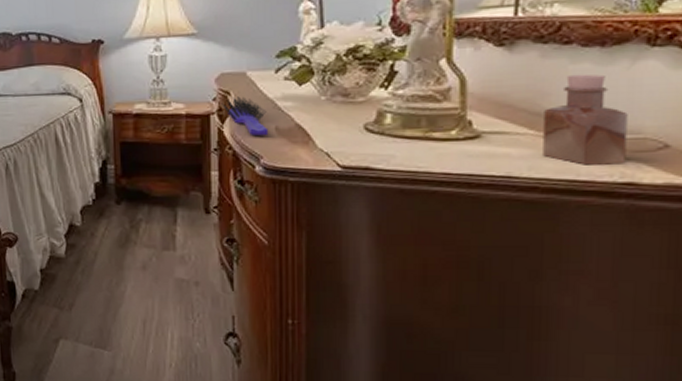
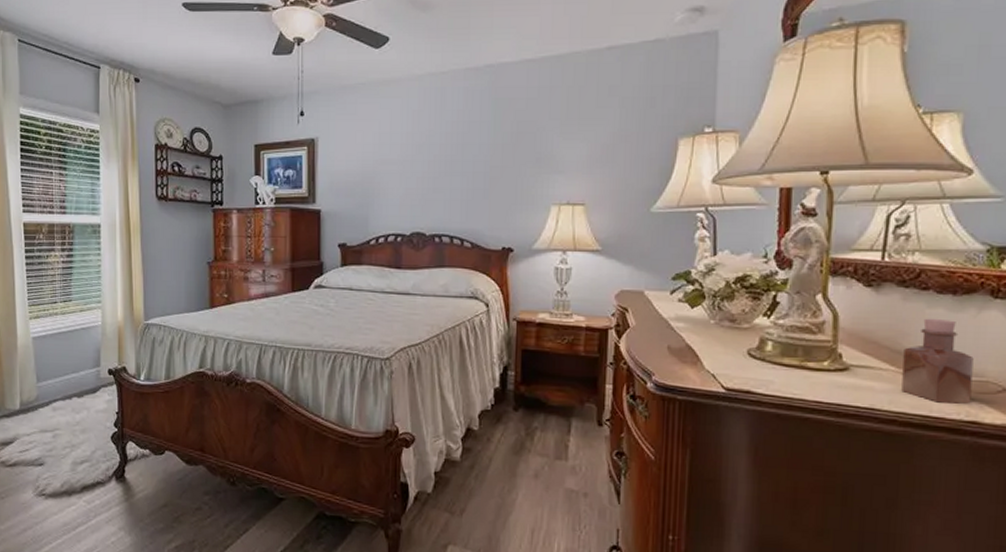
hairbrush: present [221,96,269,136] -> none [619,314,661,354]

